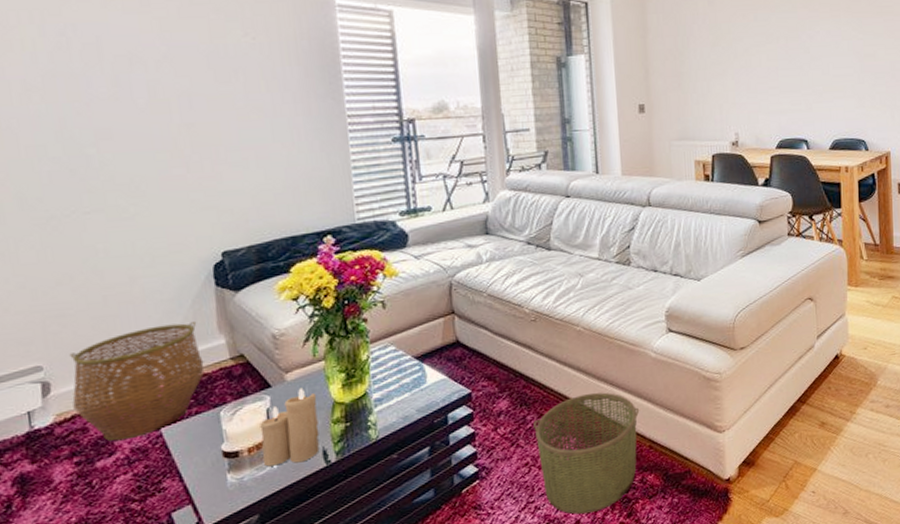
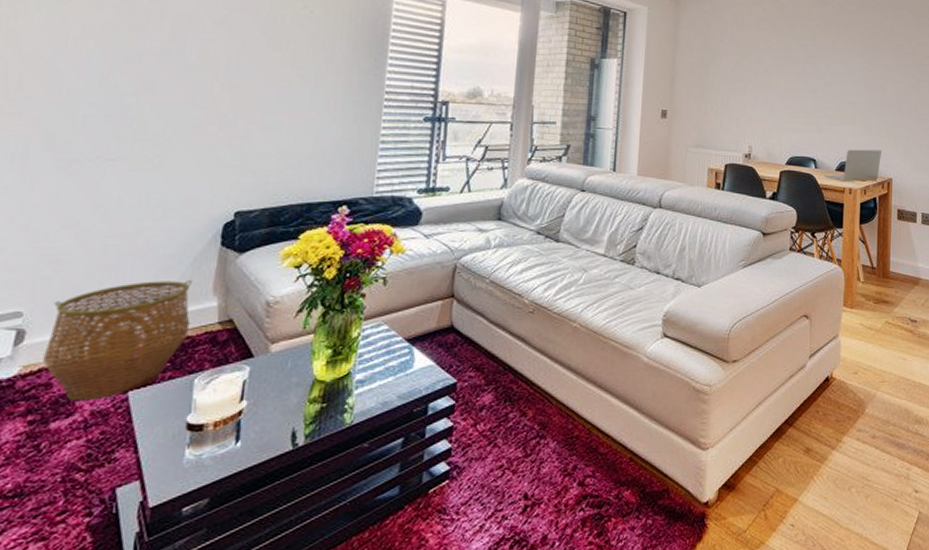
candle: present [260,387,320,467] -> none [228,361,298,445]
basket: present [533,392,640,515] -> none [514,394,625,529]
laptop: none [817,123,878,160] -> present [824,149,882,182]

